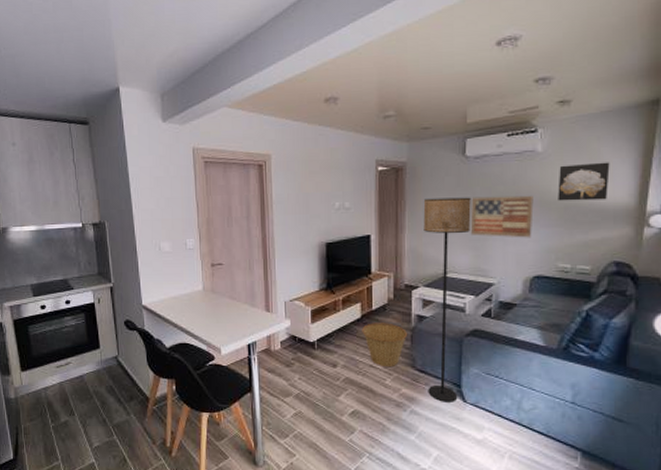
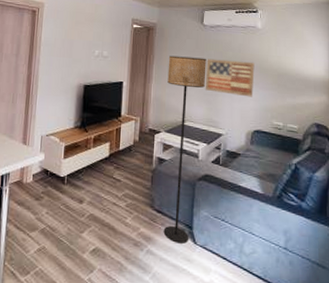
basket: present [362,323,407,368] -> none [109,162,148,206]
wall art: present [558,162,610,201] -> none [273,41,311,72]

